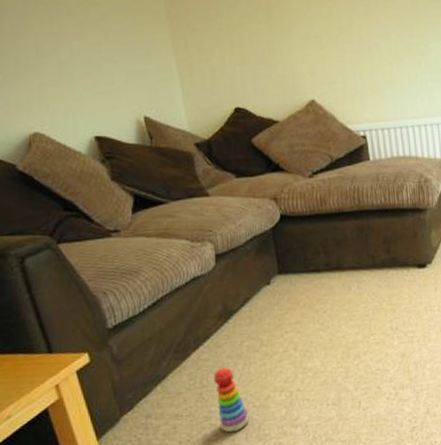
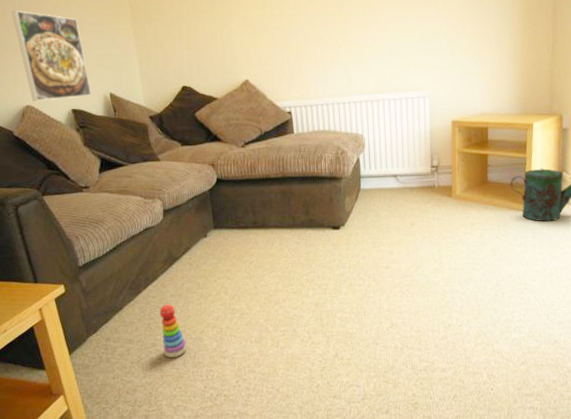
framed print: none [11,16,121,128] -> present [11,11,92,101]

